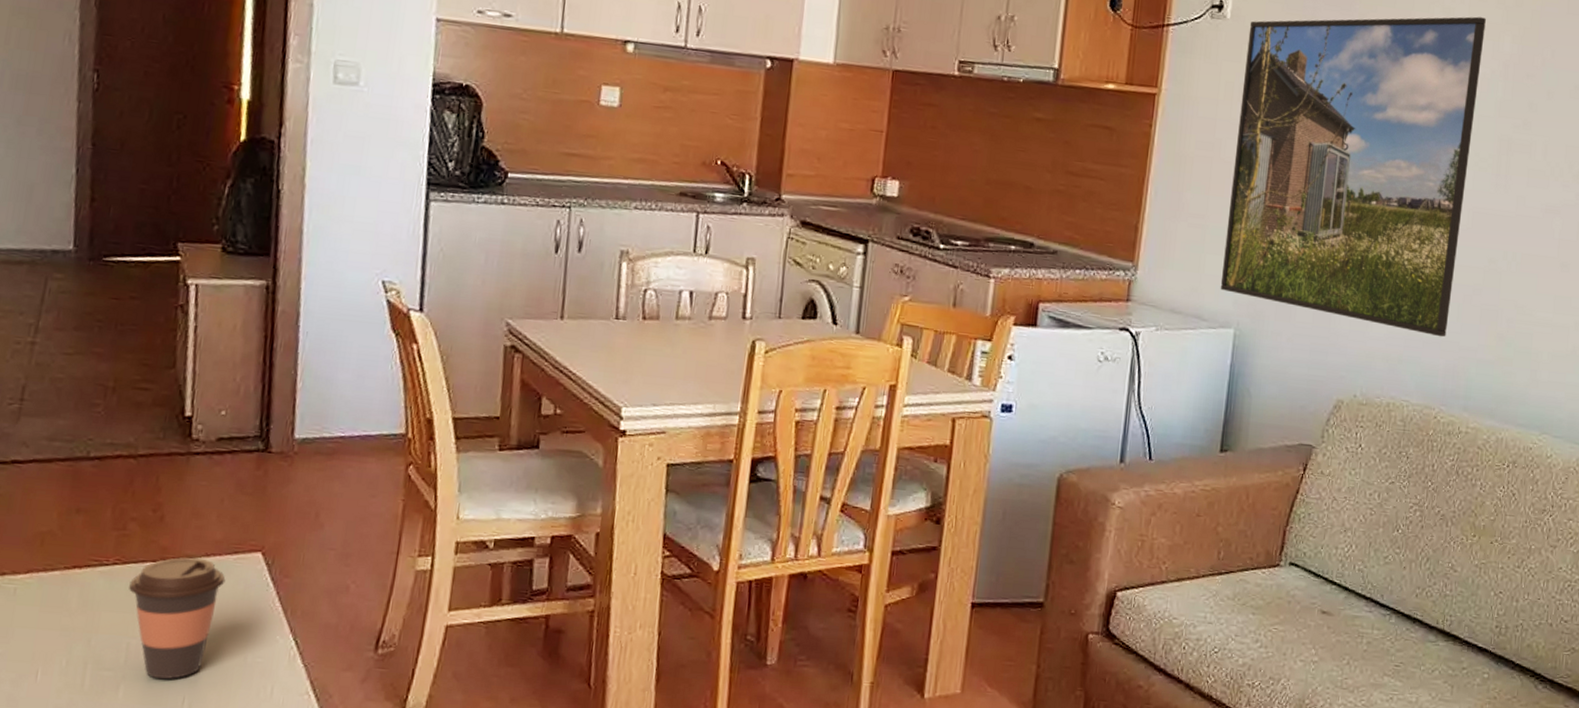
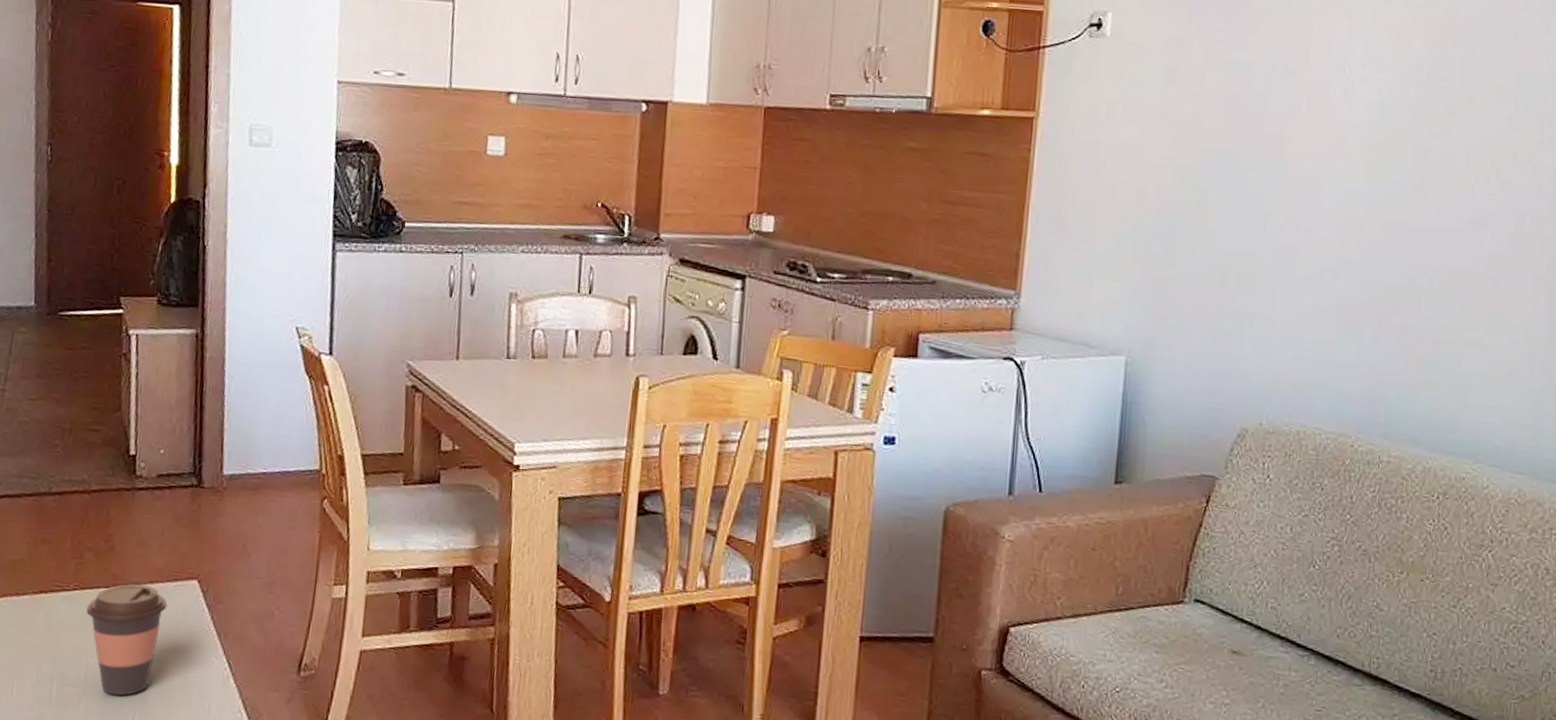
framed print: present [1220,16,1486,337] -> none [1109,18,1394,361]

